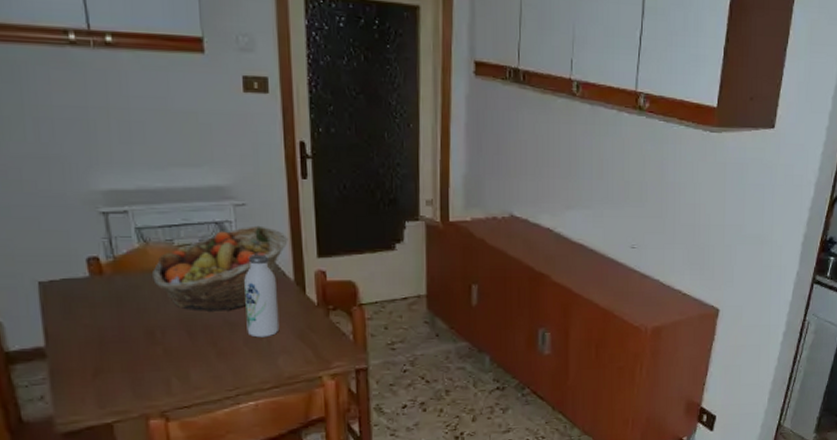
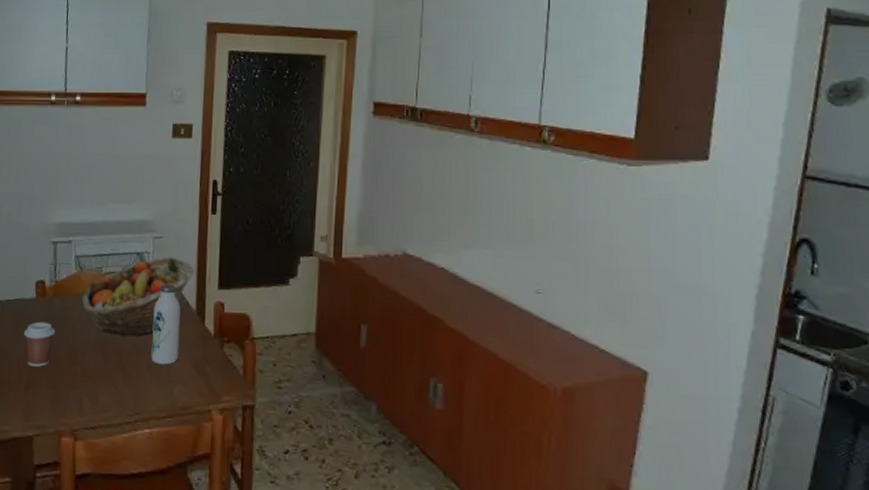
coffee cup: none [81,302,124,351] -> present [24,321,56,367]

